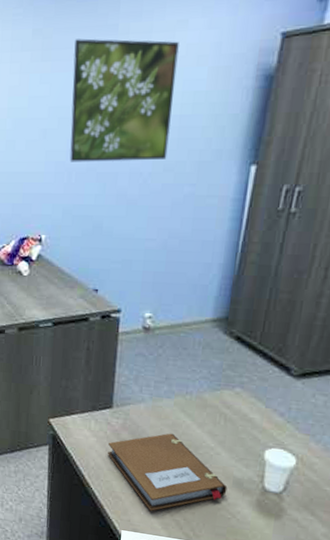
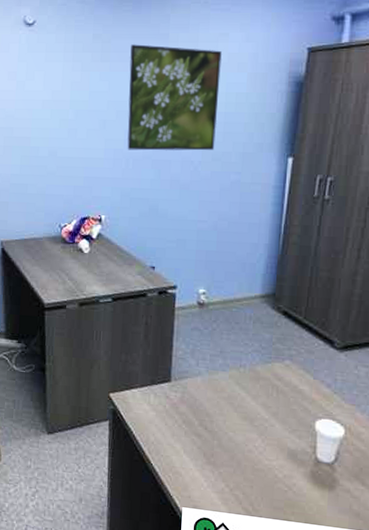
notebook: present [108,433,228,511] -> none [167,406,283,486]

